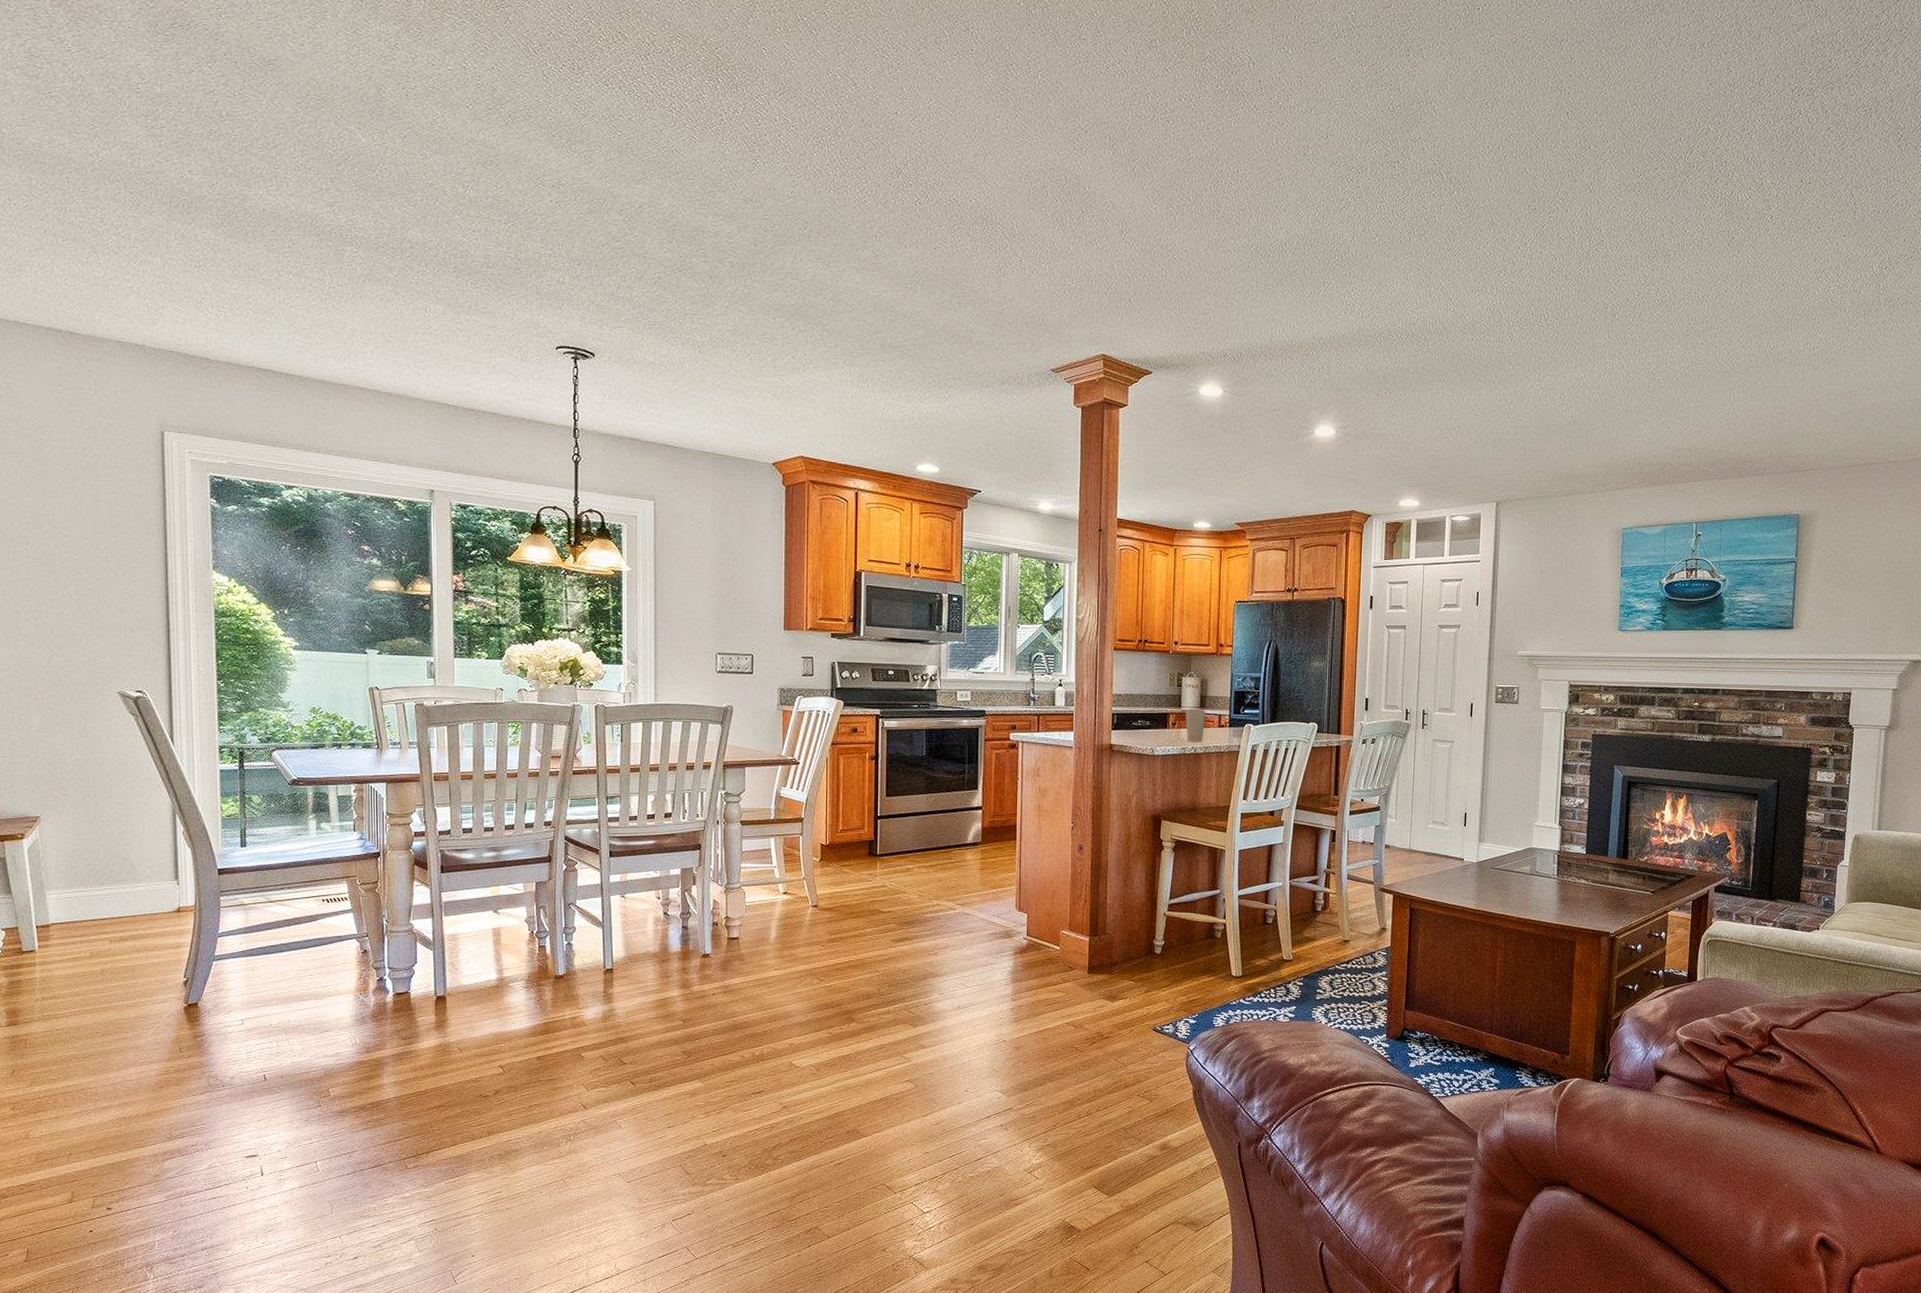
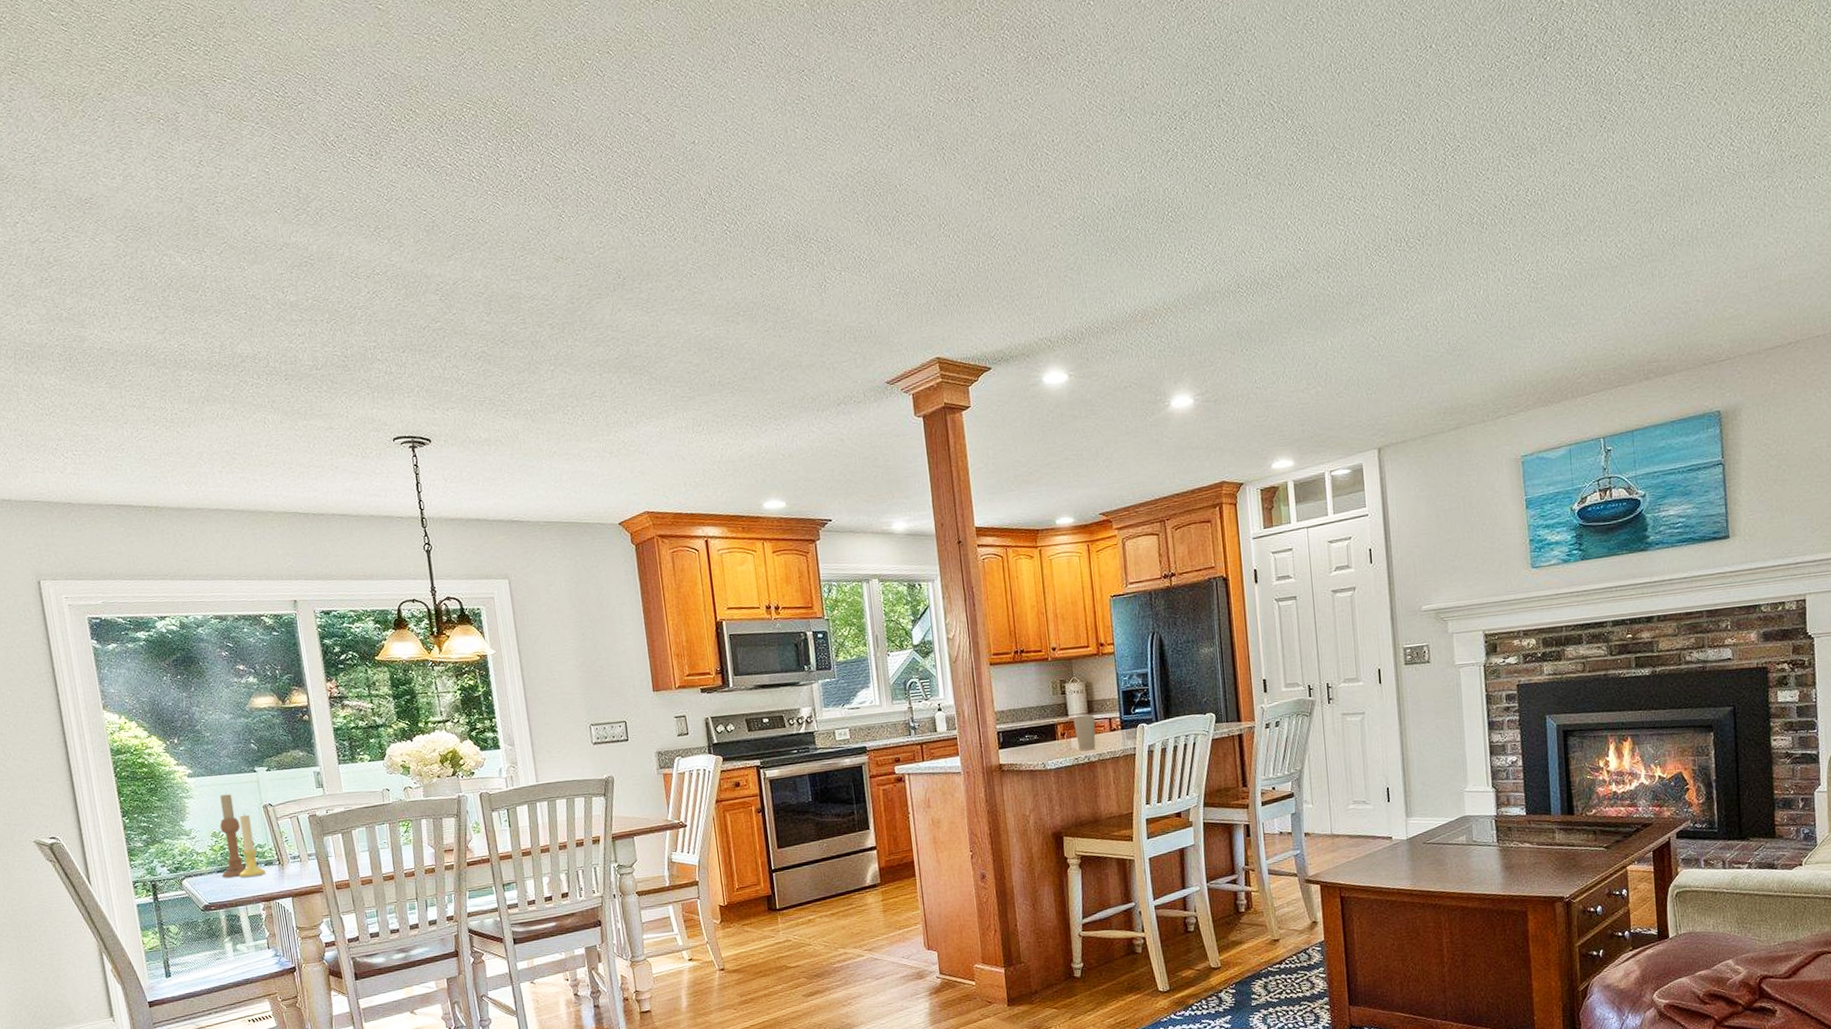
candlestick: none [315,671,343,755] -> present [219,793,247,878]
candle holder: none [333,693,362,758] -> present [238,813,266,878]

